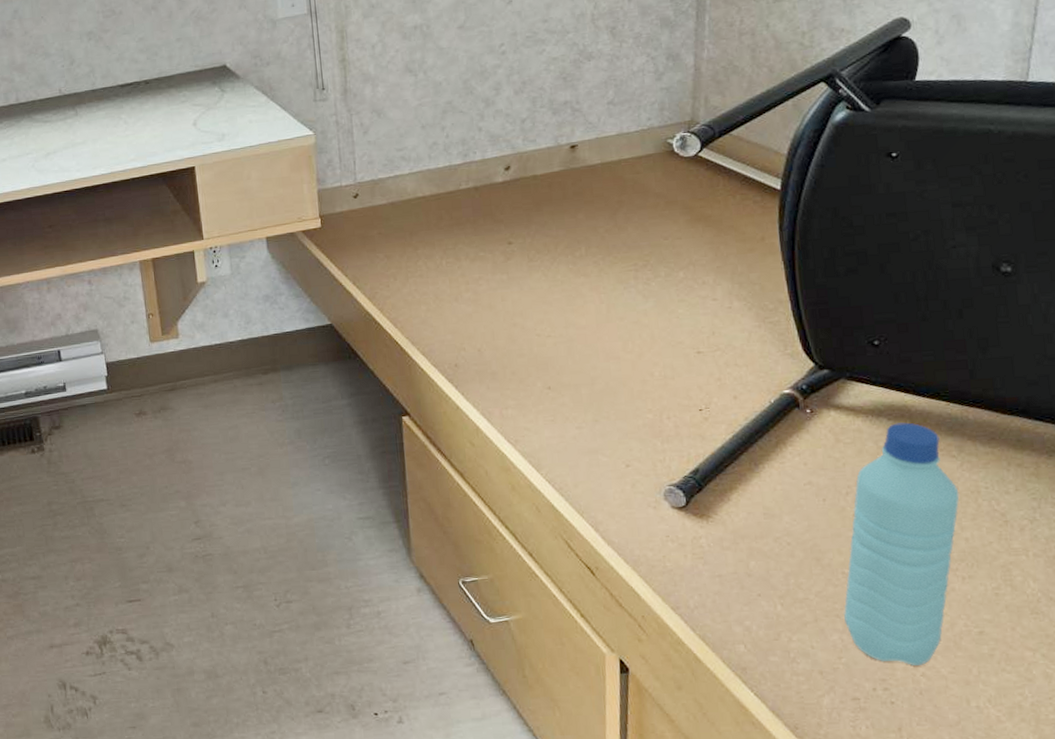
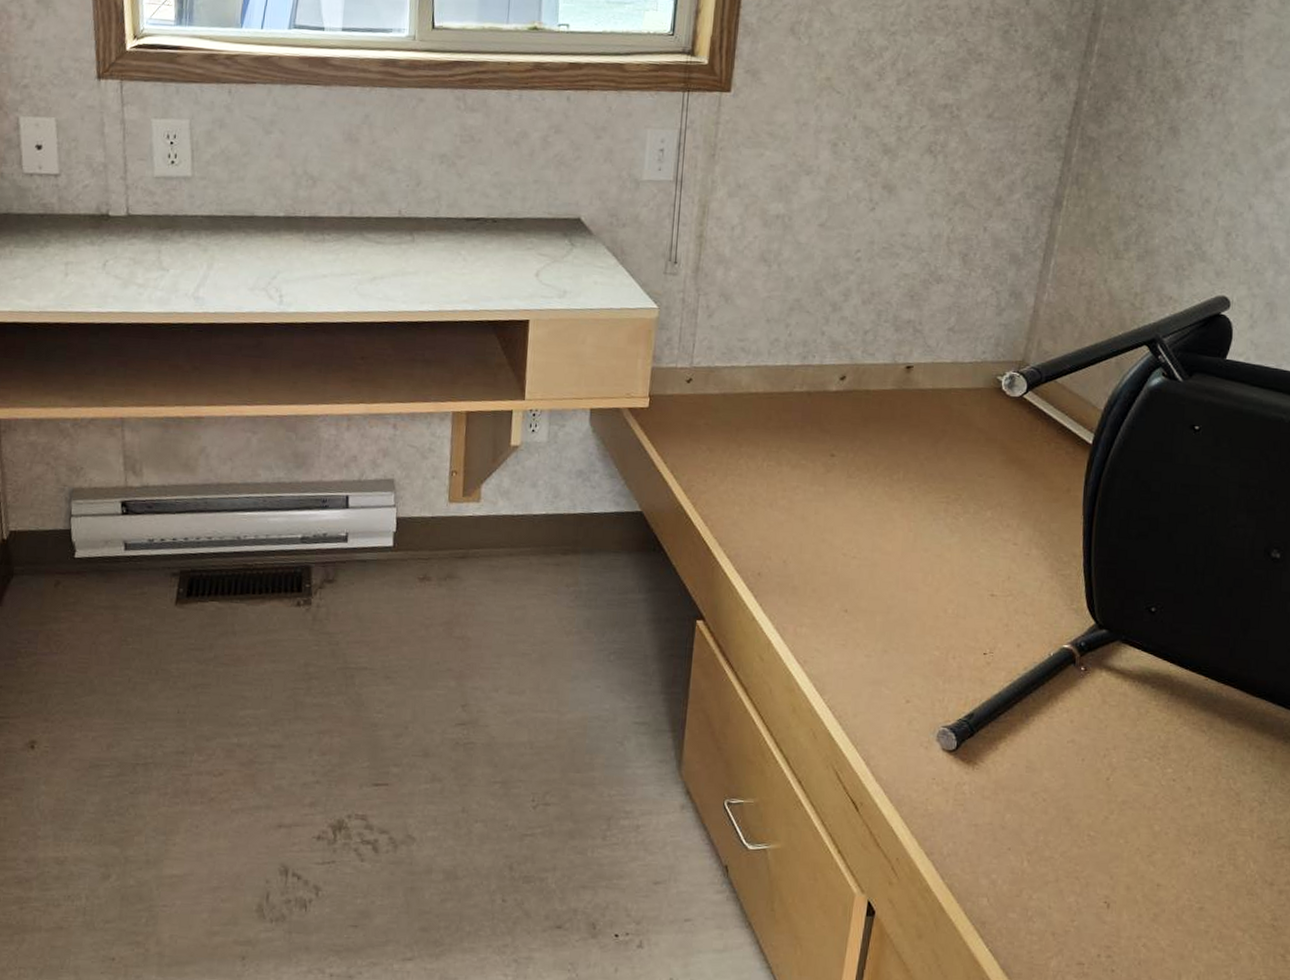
water bottle: present [844,422,960,665] -> none [1083,691,1203,936]

